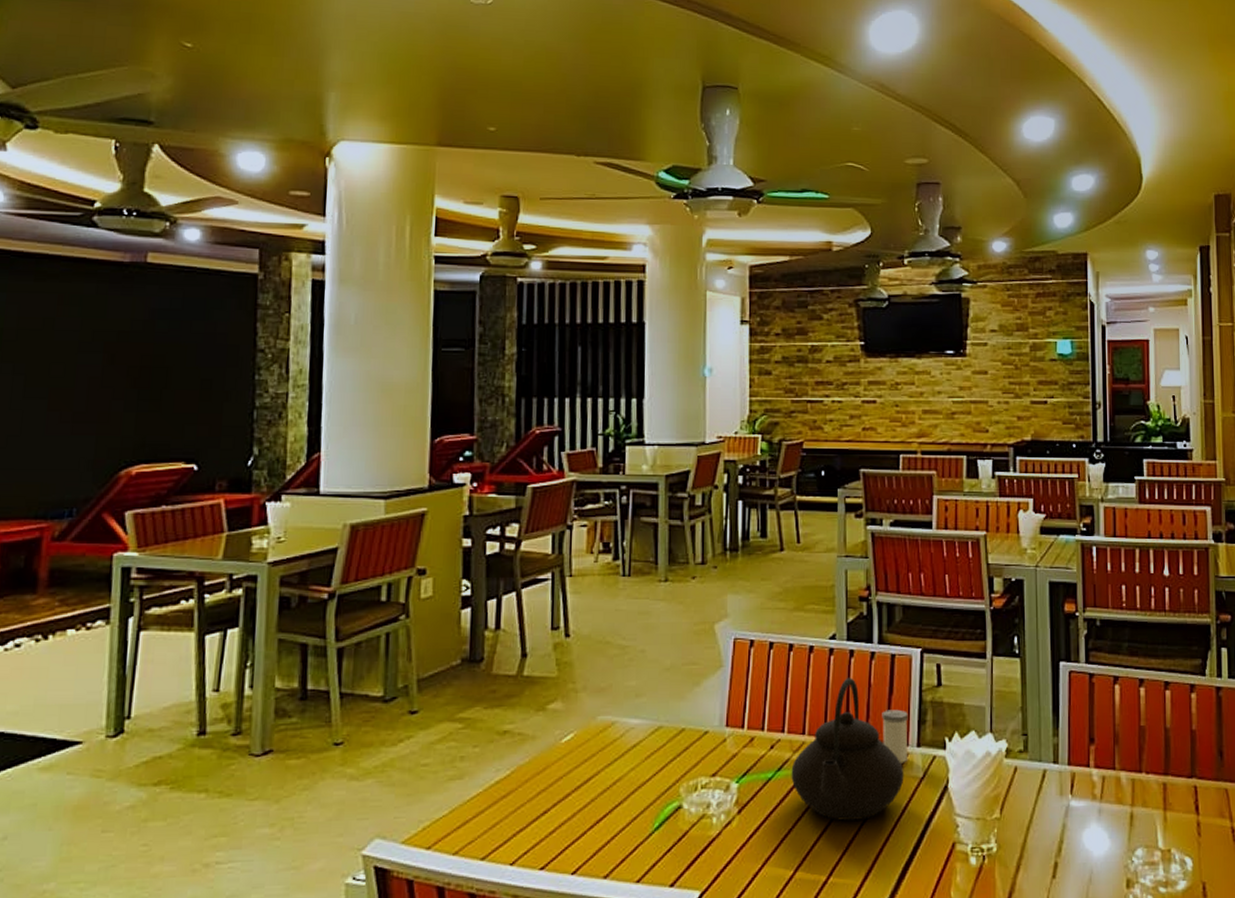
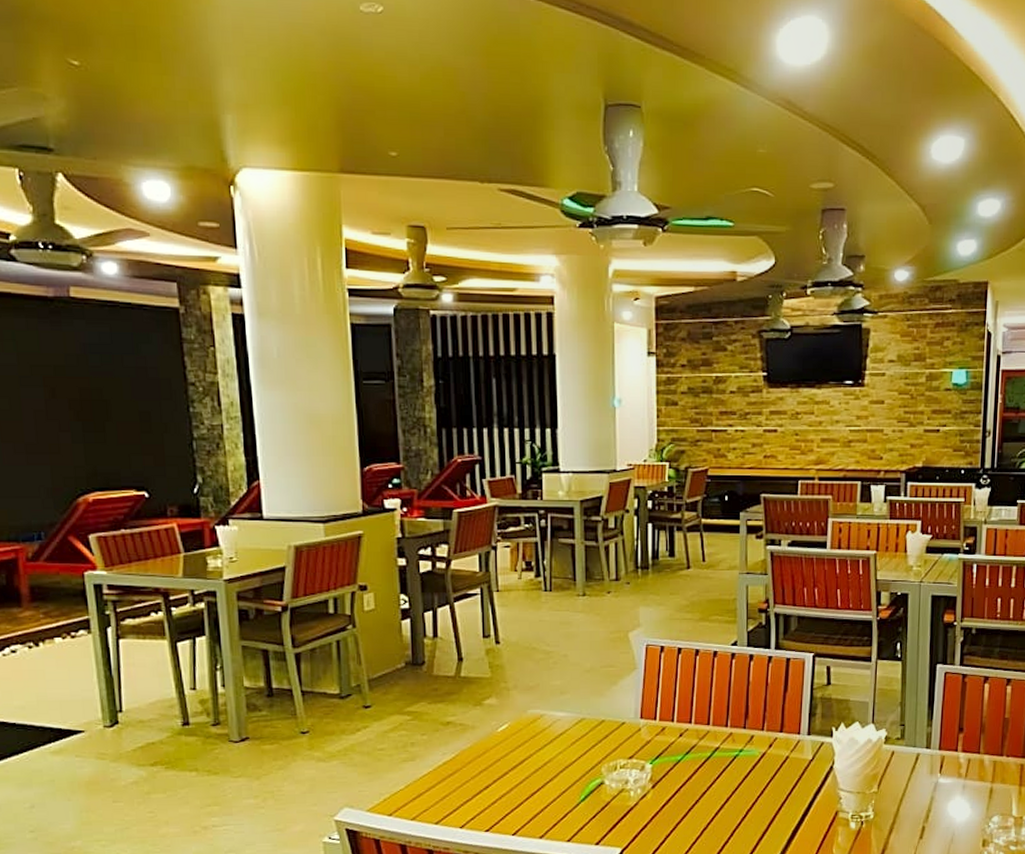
teapot: present [791,678,904,822] -> none [697,678,796,795]
salt shaker: present [882,709,908,764] -> none [777,704,801,748]

